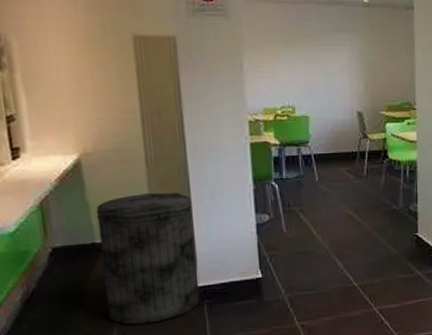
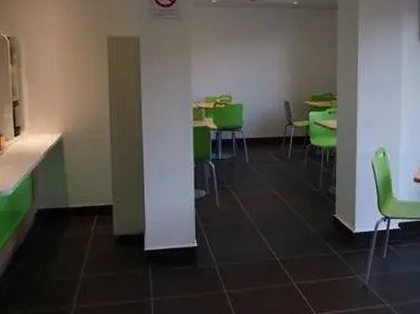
trash can: present [96,192,199,325] -> none [71,167,145,280]

